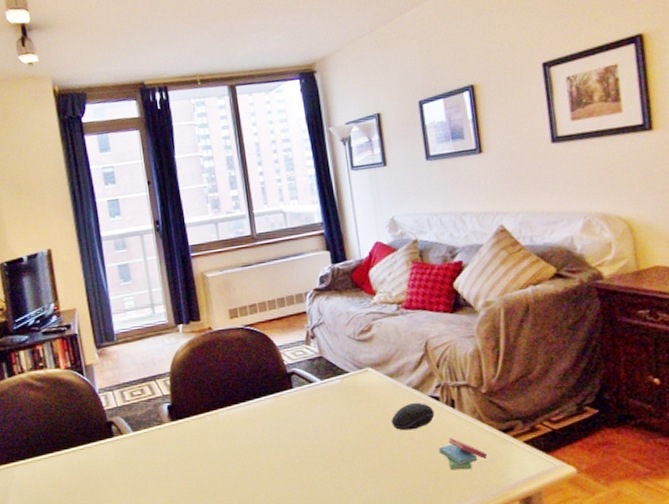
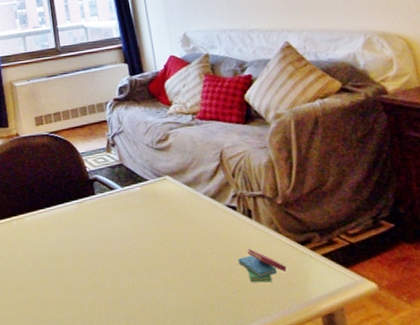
computer mouse: present [391,402,435,431] -> none [190,211,233,240]

